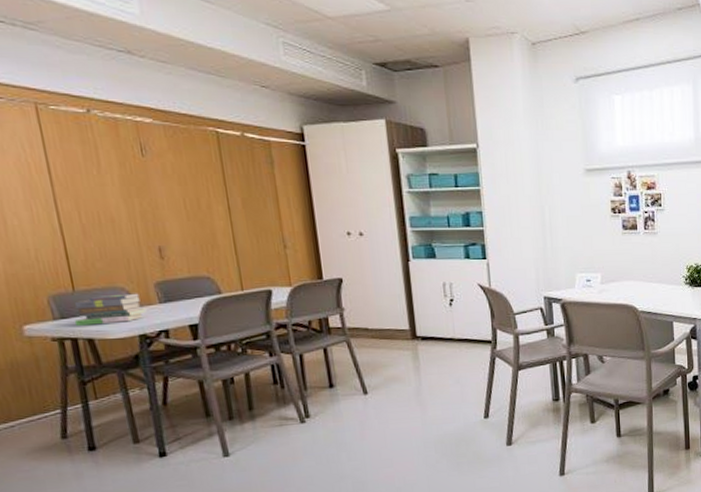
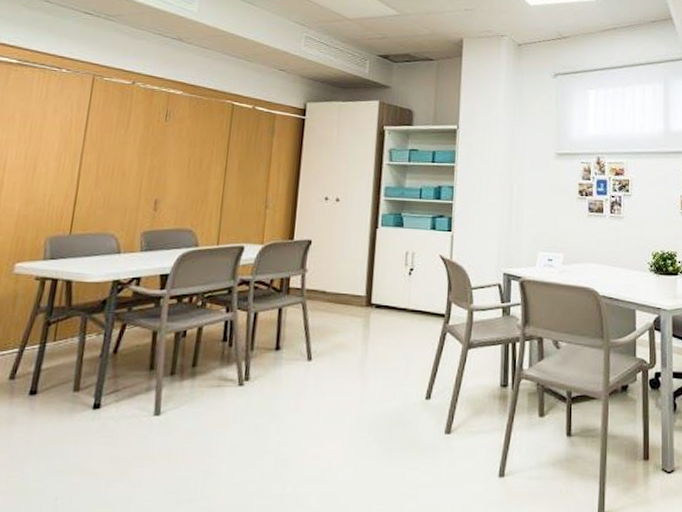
books: present [74,293,147,326] -> none [60,240,128,268]

